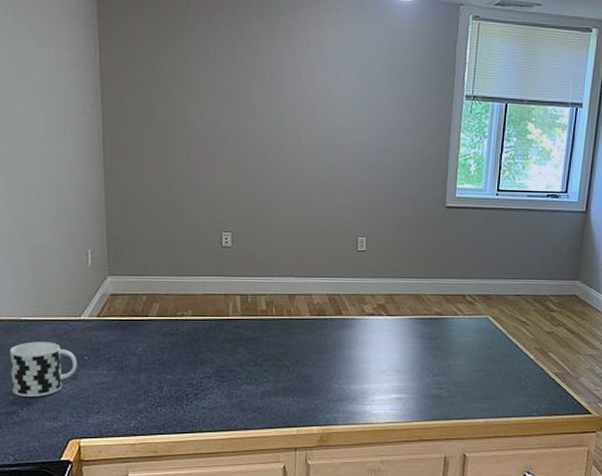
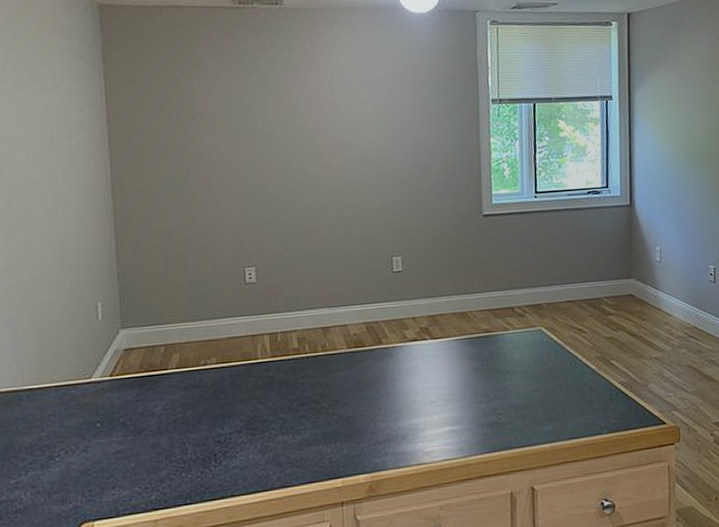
cup: present [10,341,78,397] -> none [11,411,89,479]

